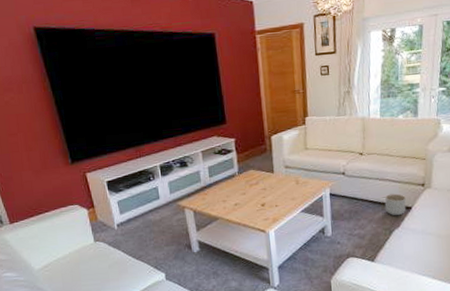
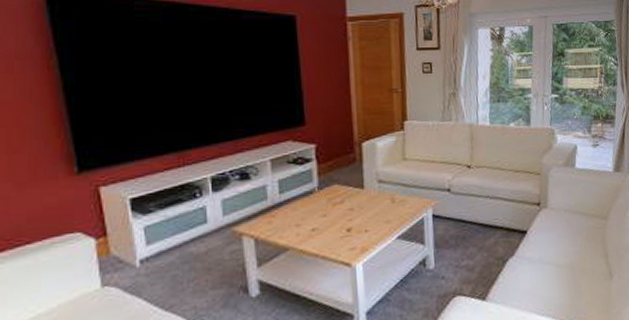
planter: present [384,193,407,216] -> none [496,214,521,242]

